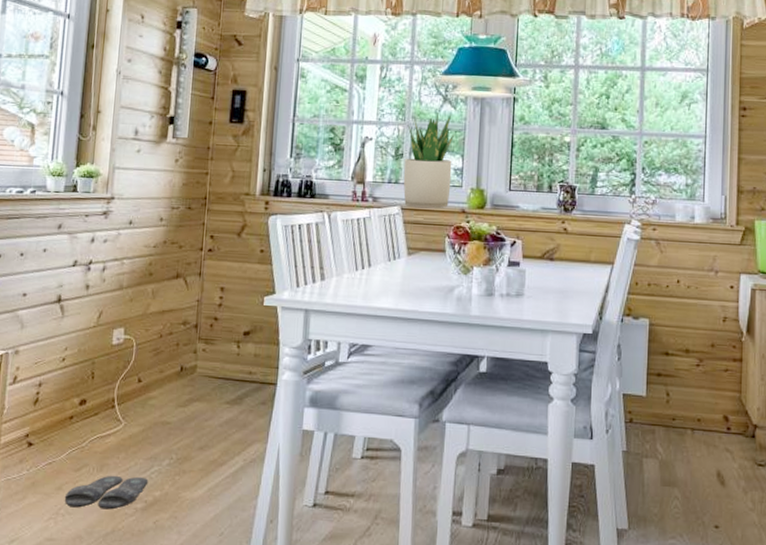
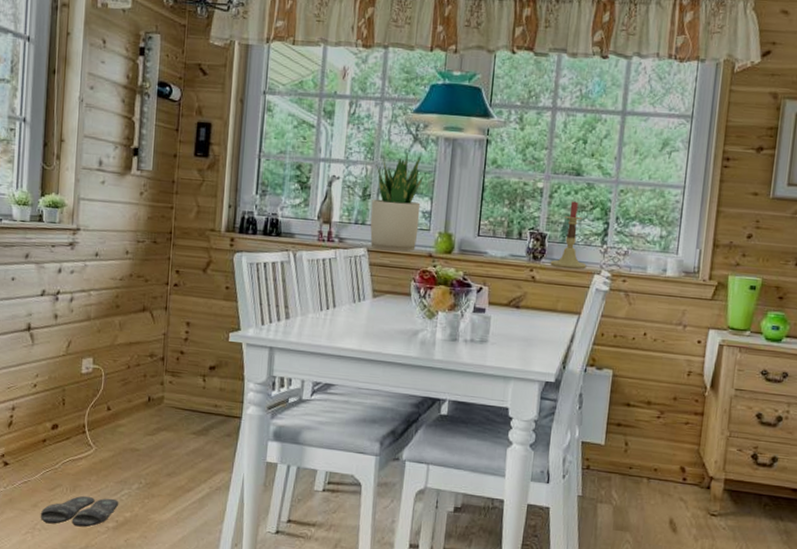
candlestick: none [581,154,617,220] -> present [550,201,587,270]

